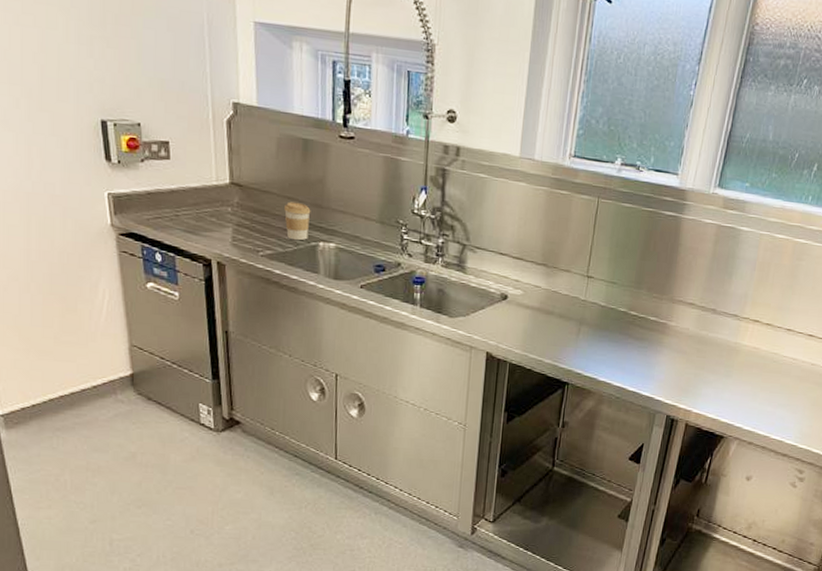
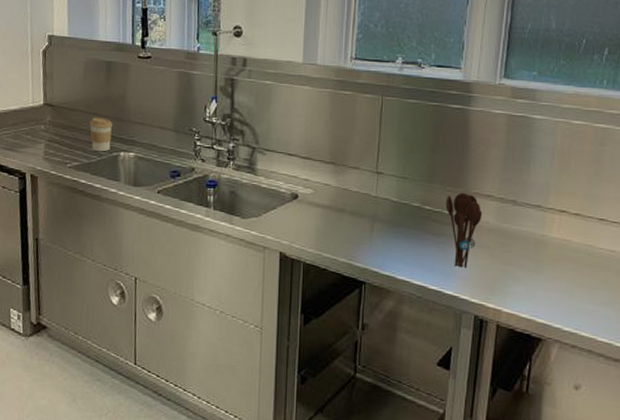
utensil holder: none [650,299,684,371] -> present [445,192,483,268]

